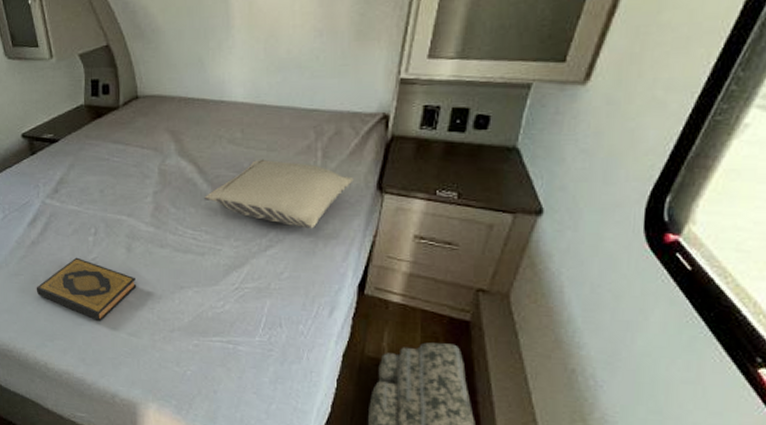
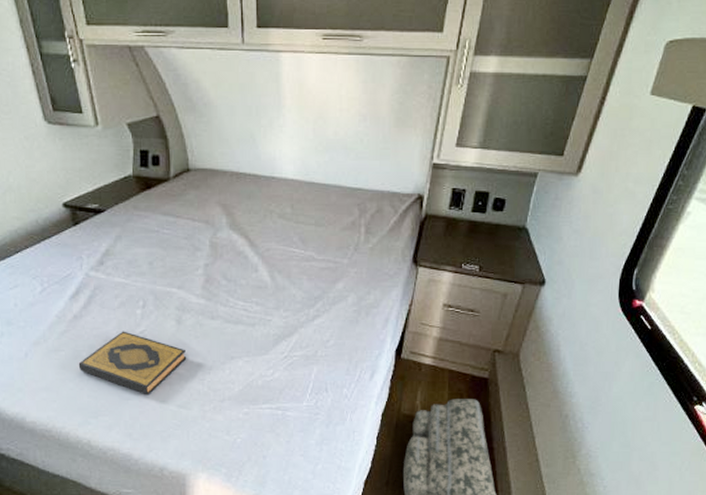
pillow: present [204,159,354,229] -> none [255,233,393,299]

